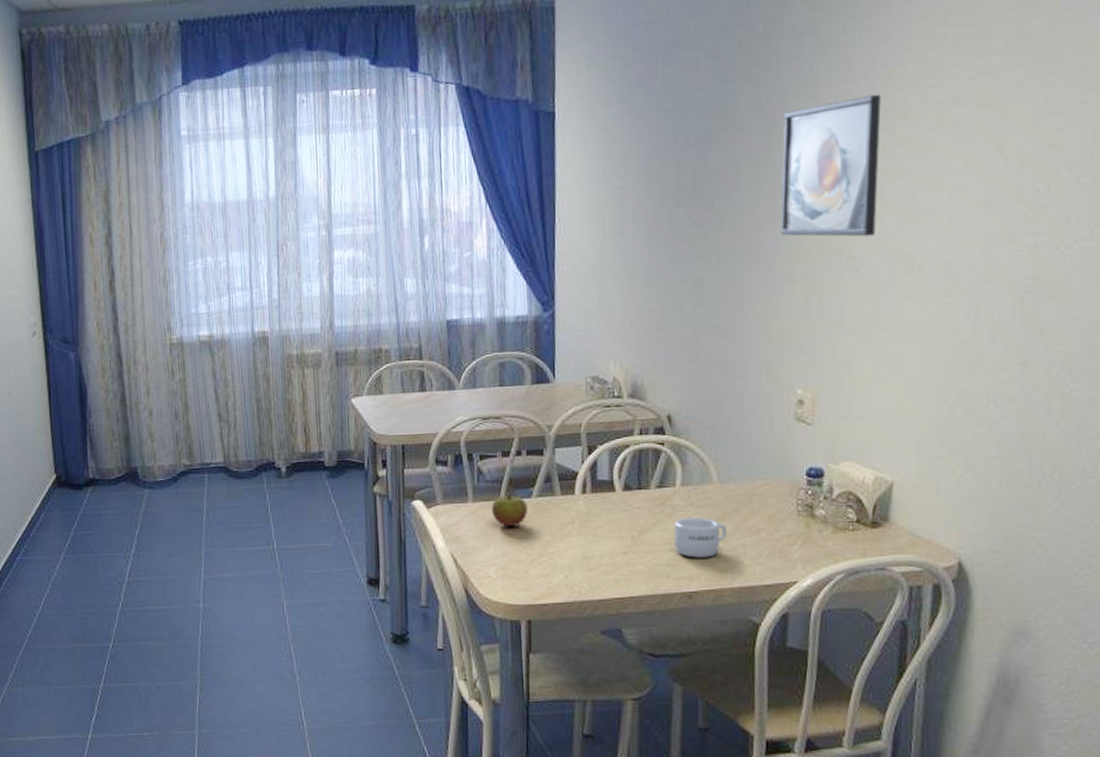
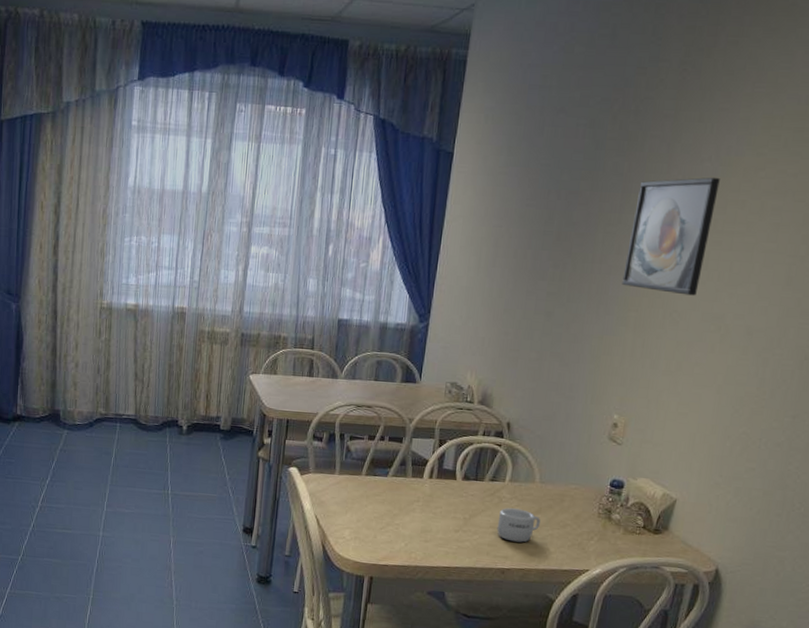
apple: present [491,494,528,526] -> none [353,471,383,498]

